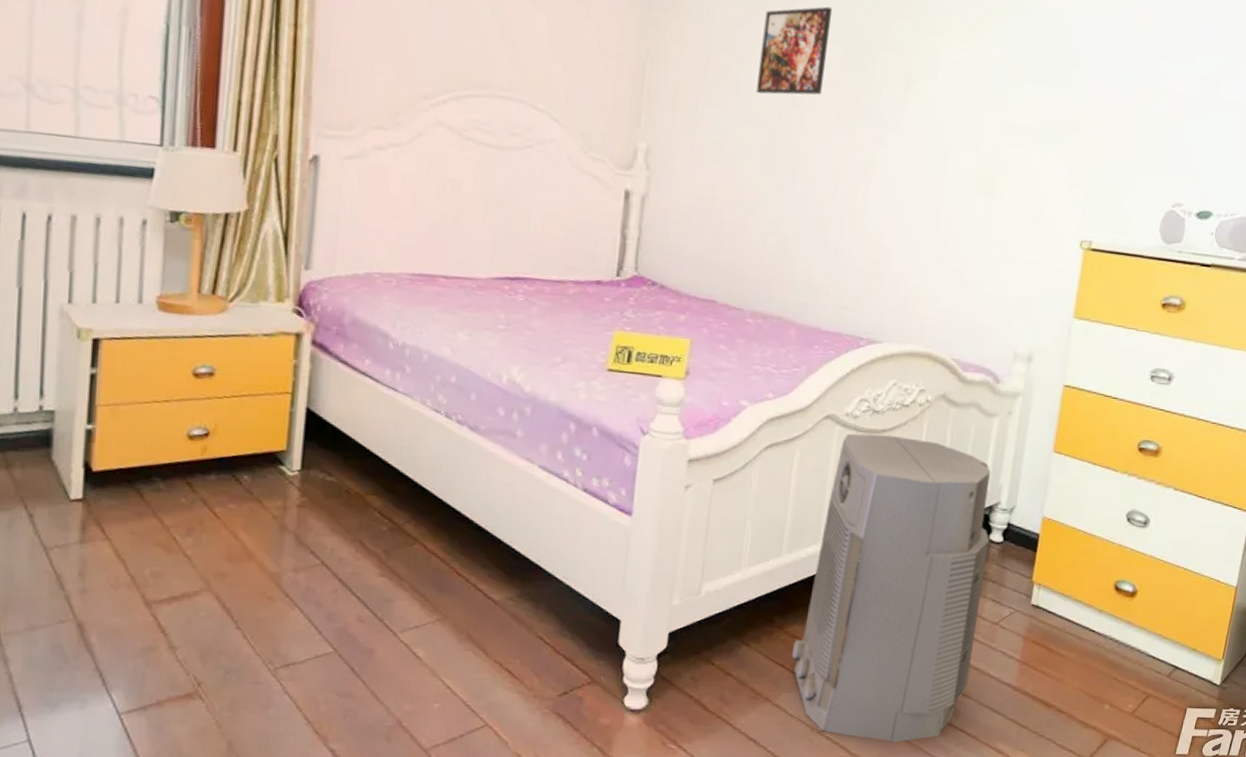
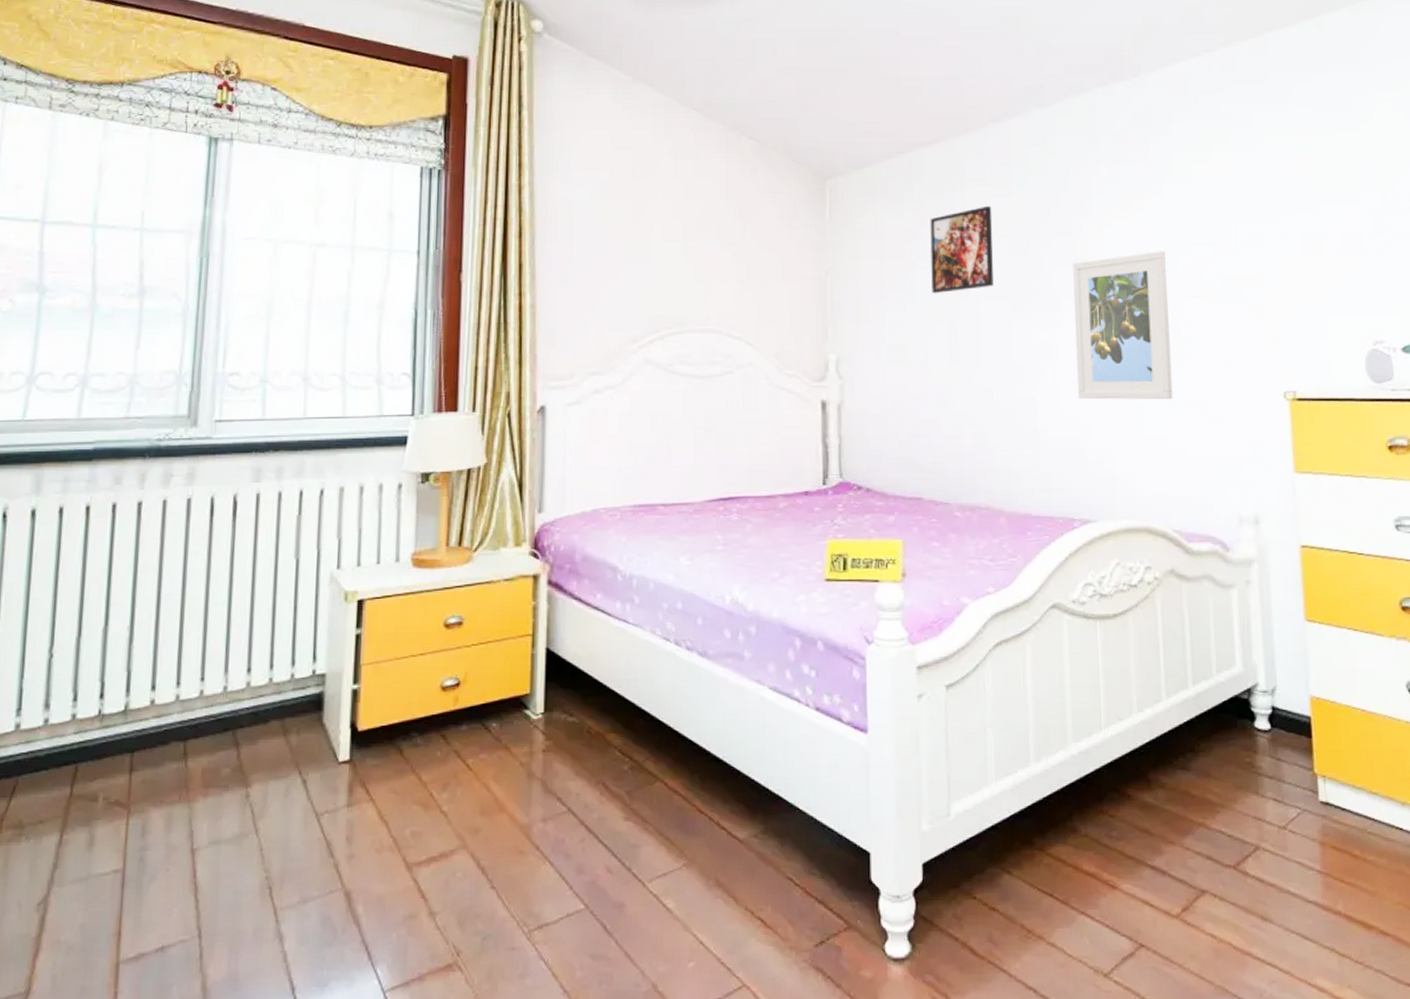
air purifier: present [792,433,991,743] -> none [1059,619,1266,984]
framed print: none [885,82,998,235] -> present [1073,251,1173,400]

